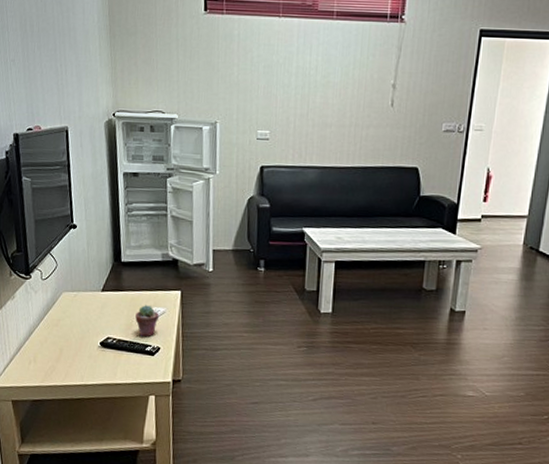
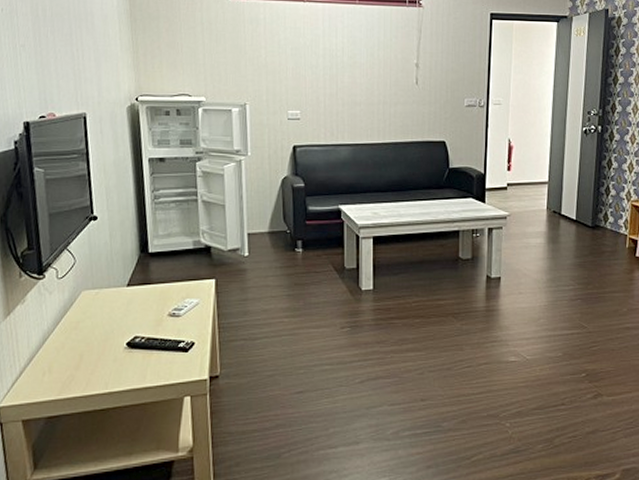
potted succulent: present [135,305,160,338] -> none [166,297,193,333]

